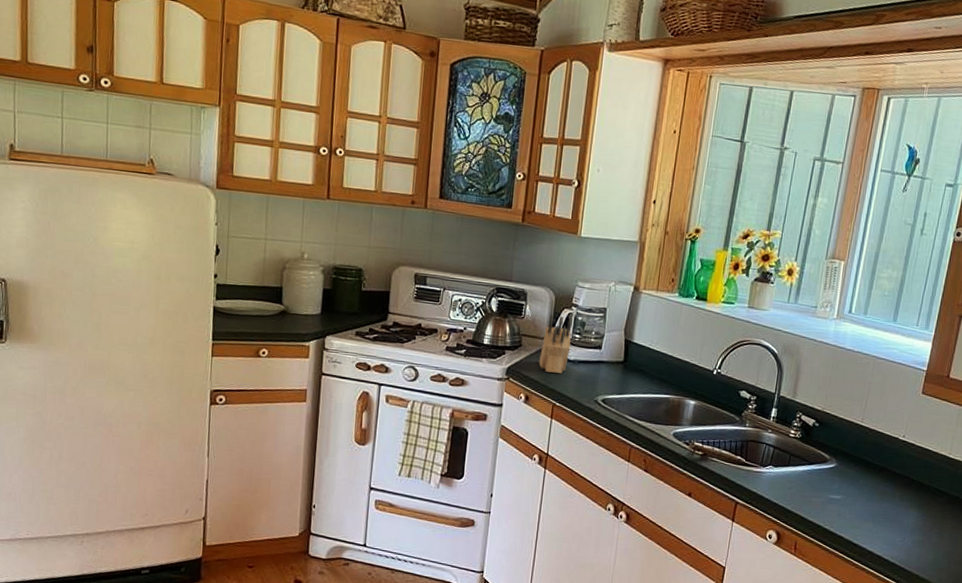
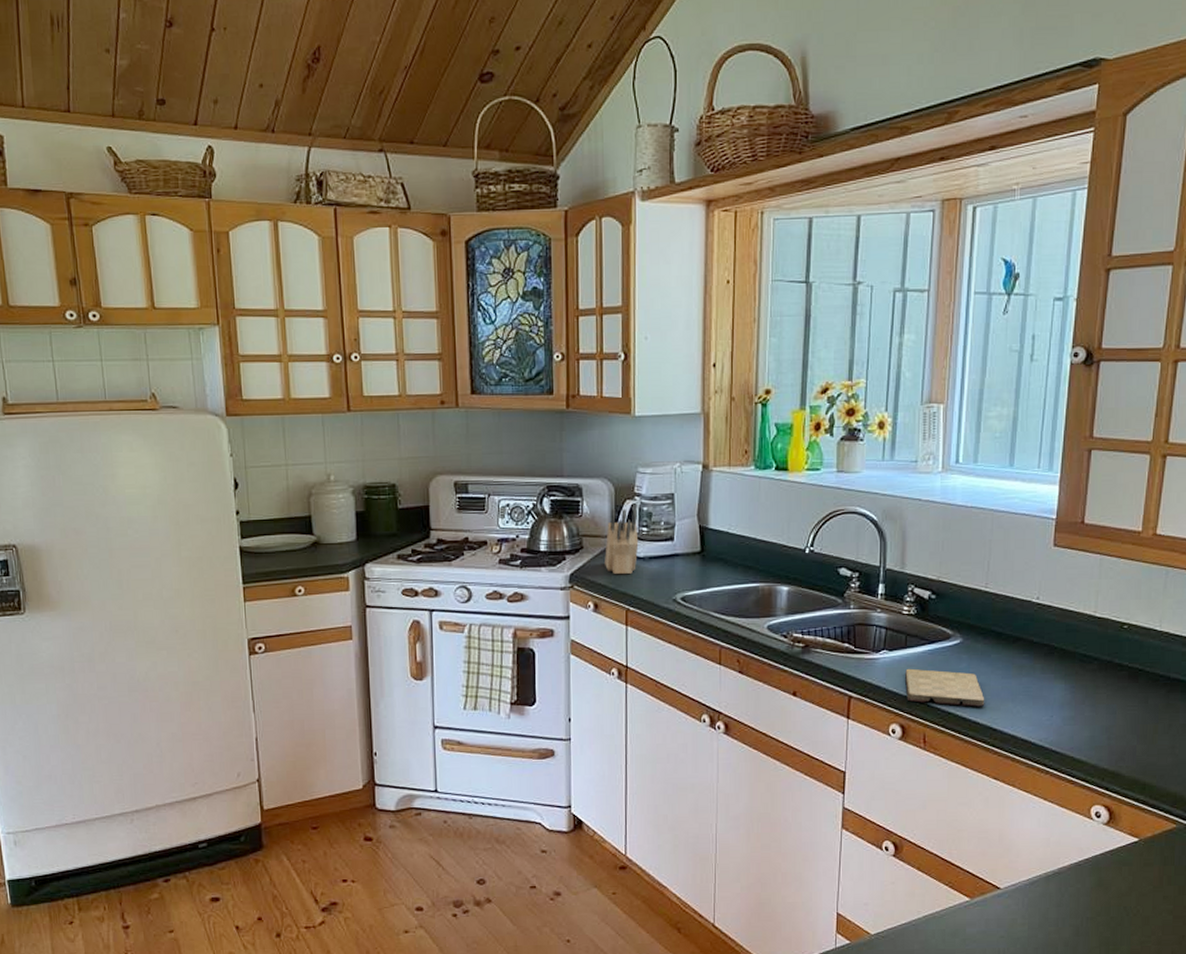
cutting board: none [784,483,850,524] -> present [905,668,985,707]

